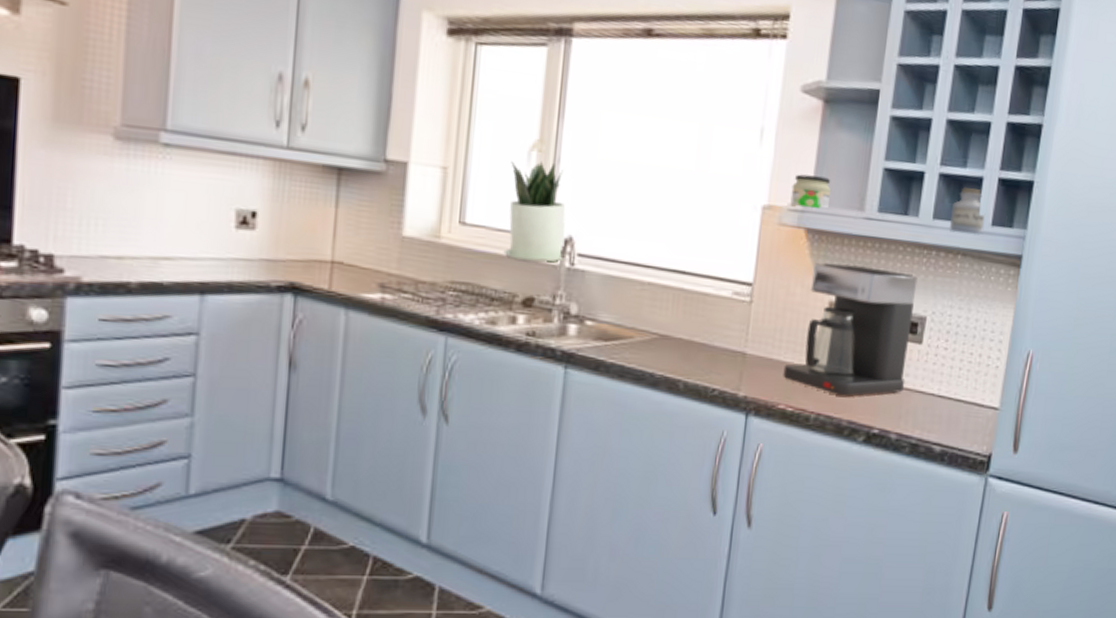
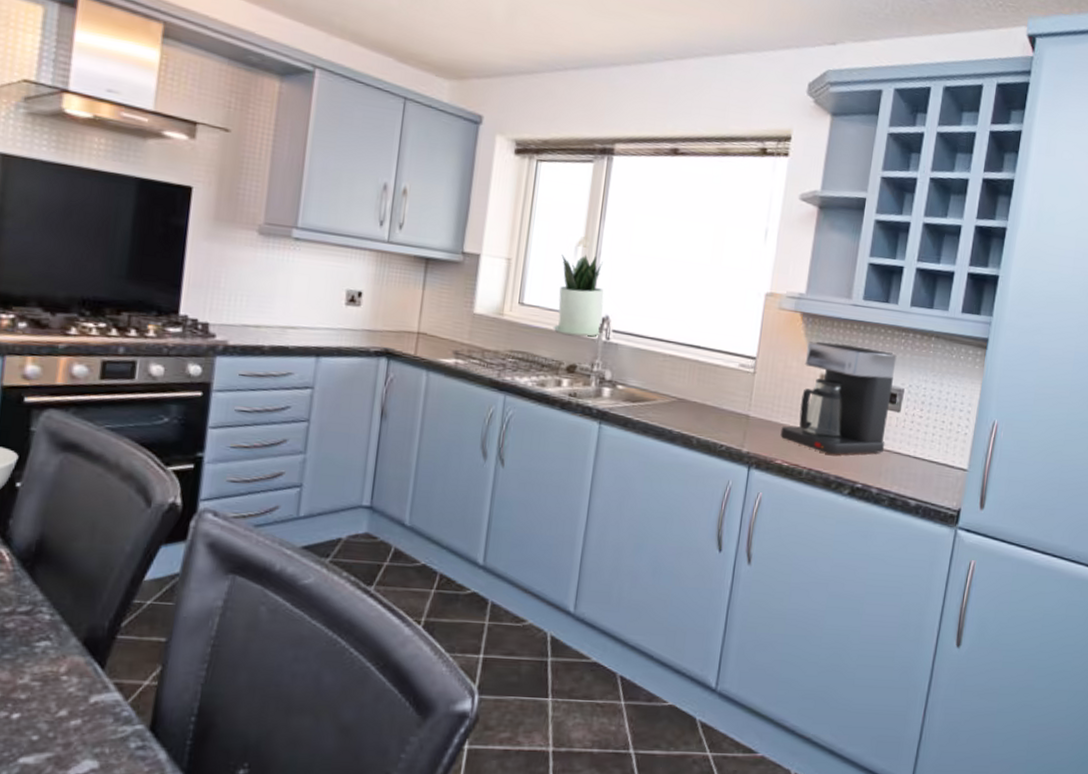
jar: present [790,174,832,210] -> none [789,267,824,297]
jar: present [949,186,986,235] -> none [924,279,957,321]

